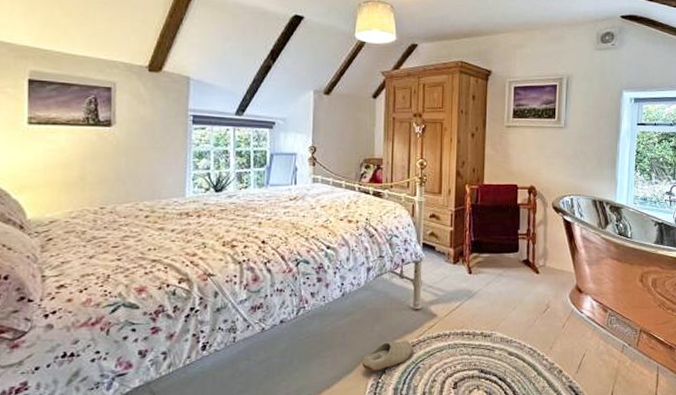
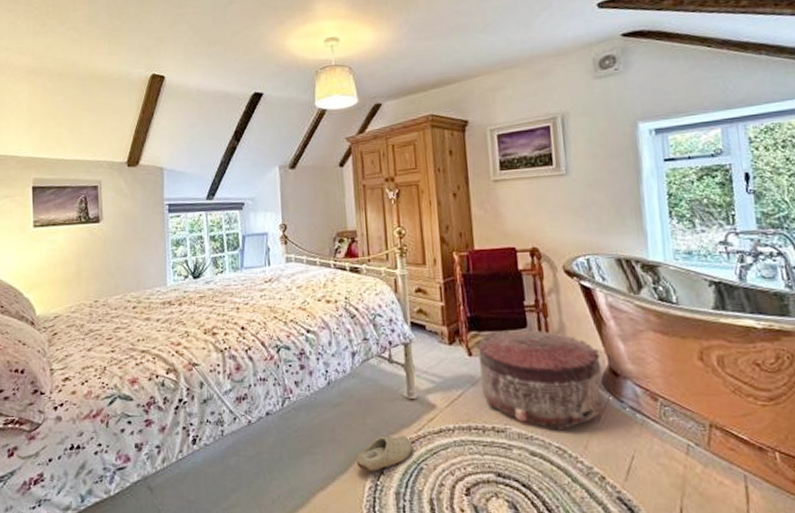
pouf: none [476,254,571,335] -> present [478,329,603,431]

